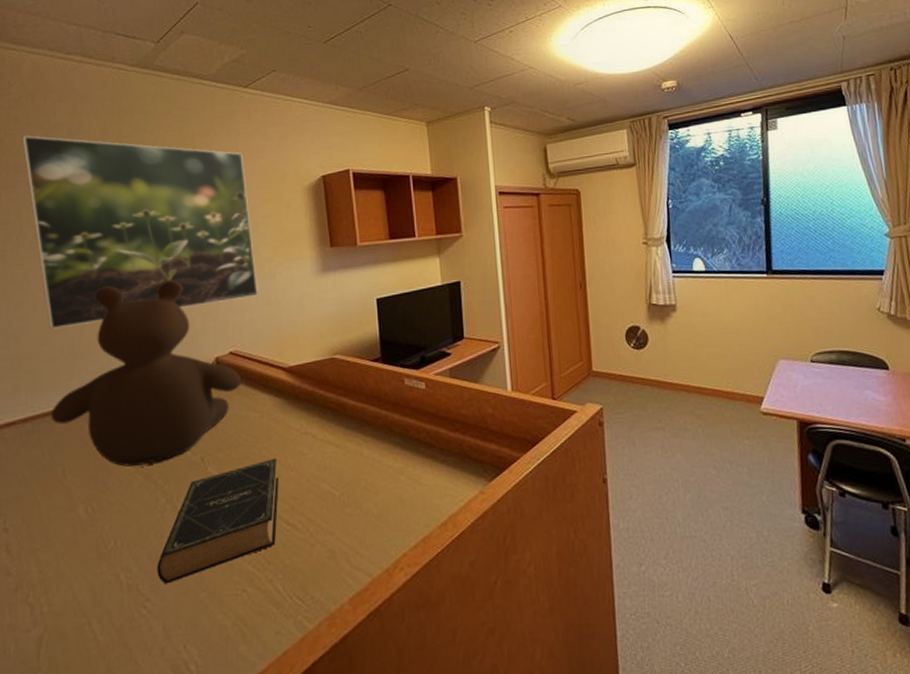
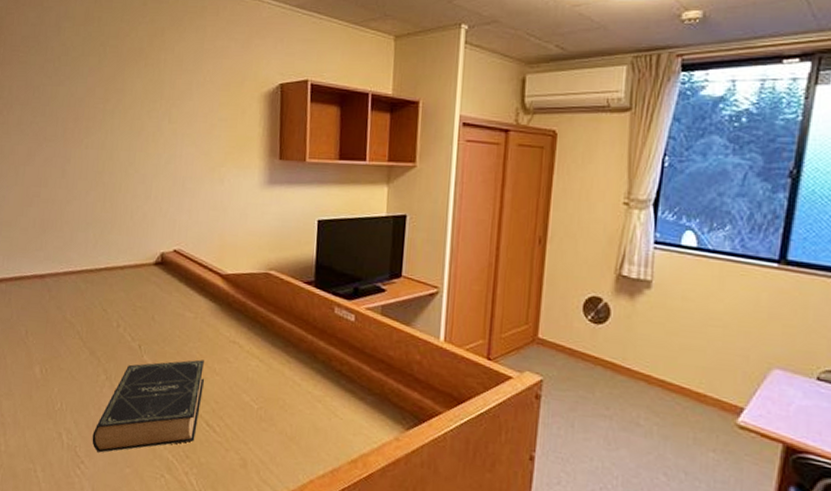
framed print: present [22,135,258,330] -> none [18,16,207,203]
bear: present [51,280,242,467] -> none [21,169,182,342]

